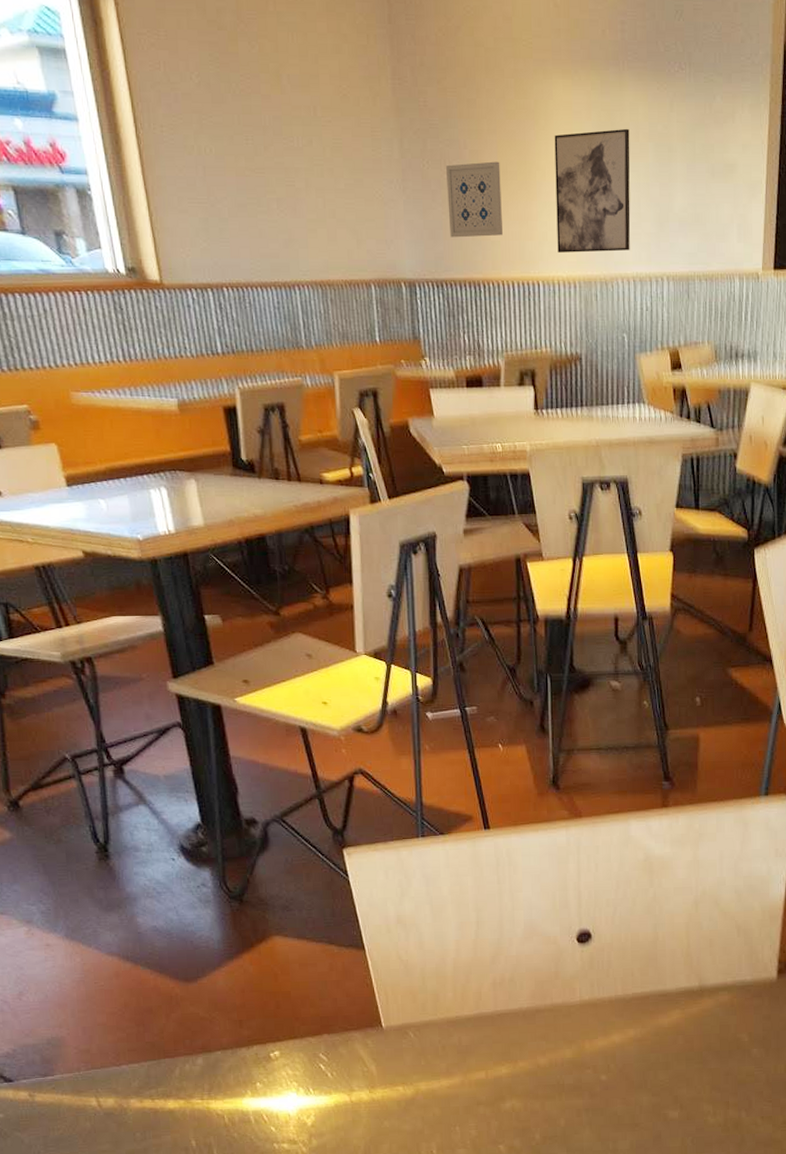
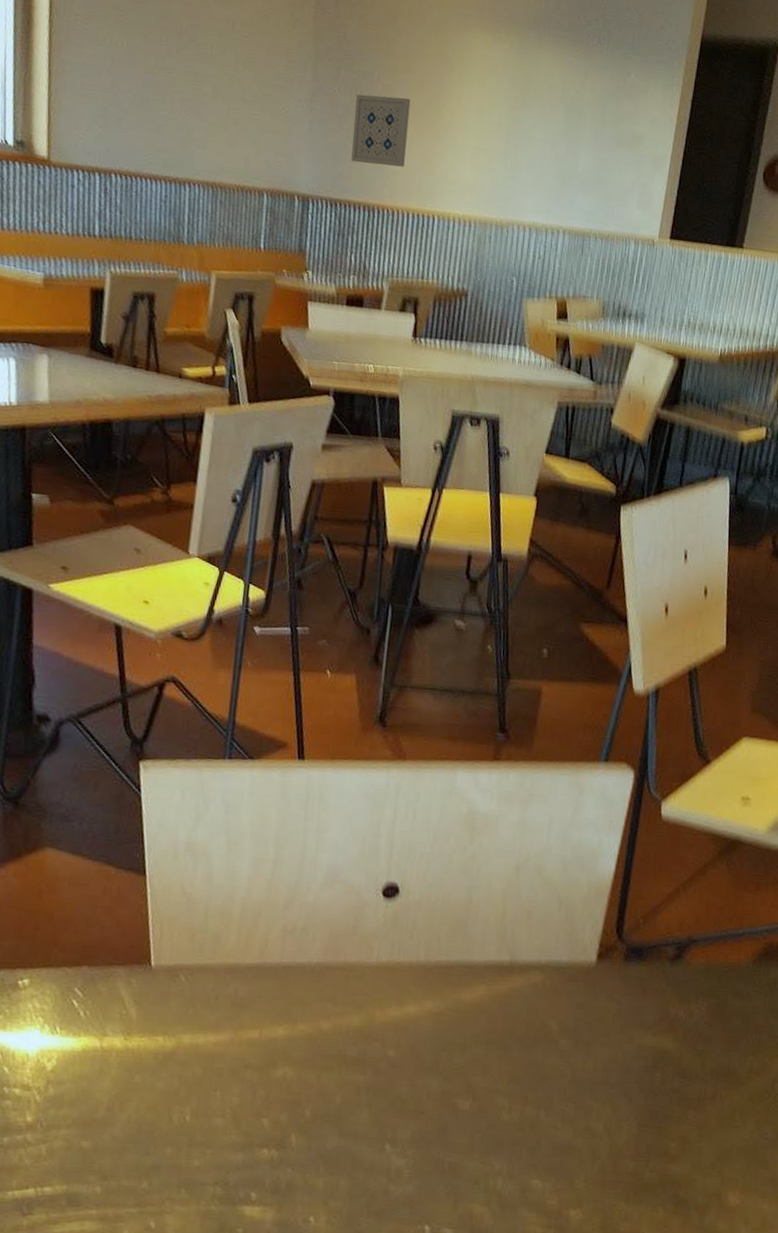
wall art: present [554,128,631,253] -> none [457,83,543,200]

